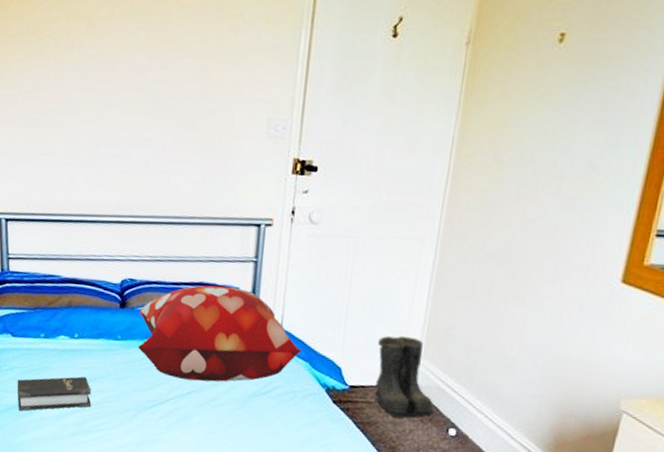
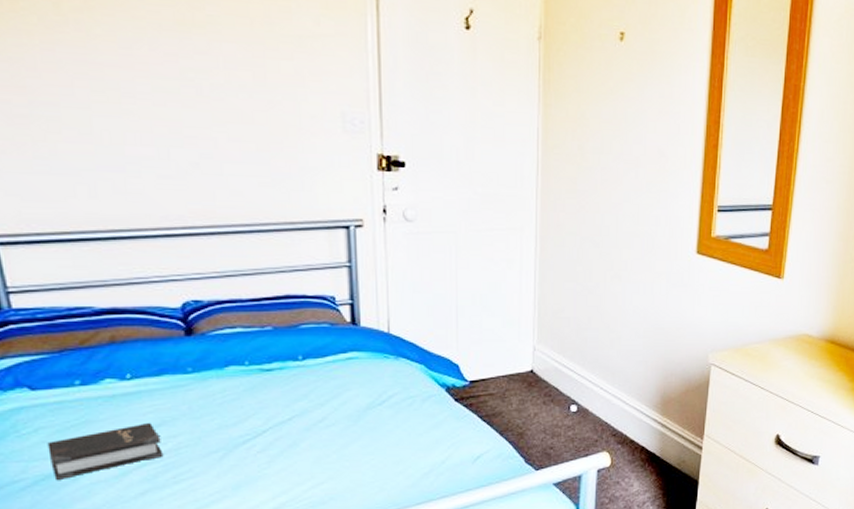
decorative pillow: present [138,285,303,382] -> none [213,296,415,405]
boots: present [374,335,436,419] -> none [491,324,556,405]

